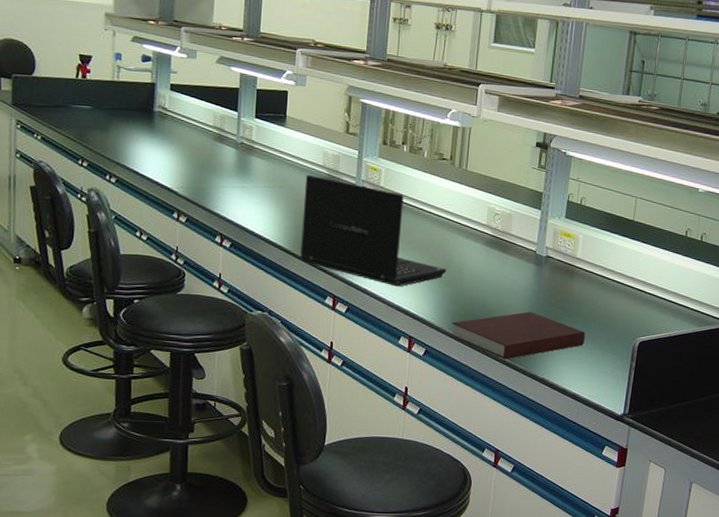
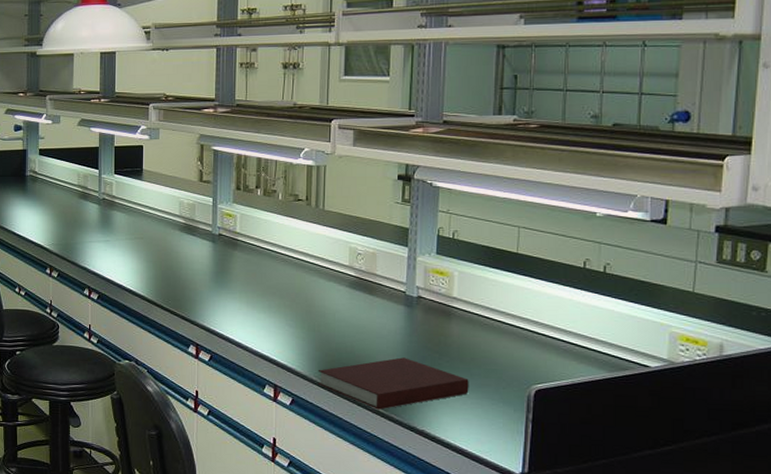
laptop: present [299,174,447,287] -> none [161,225,309,334]

